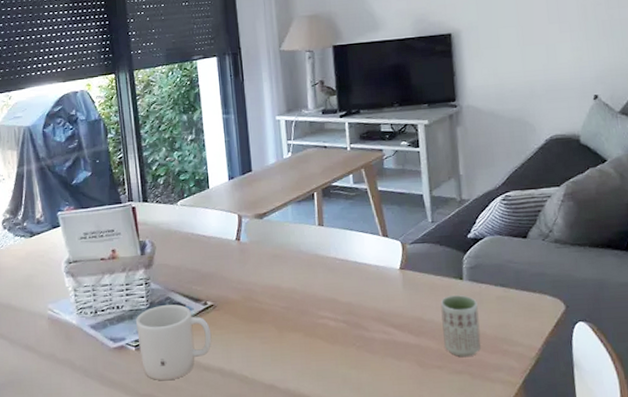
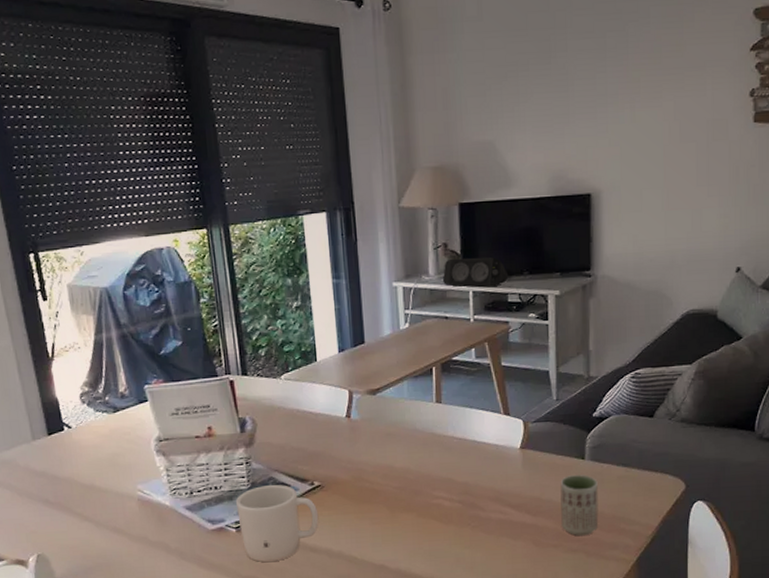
speaker: none [321,92,381,119] -> present [443,257,509,288]

